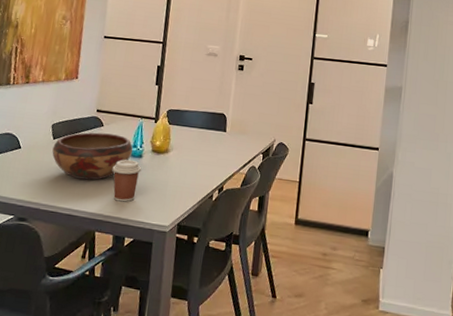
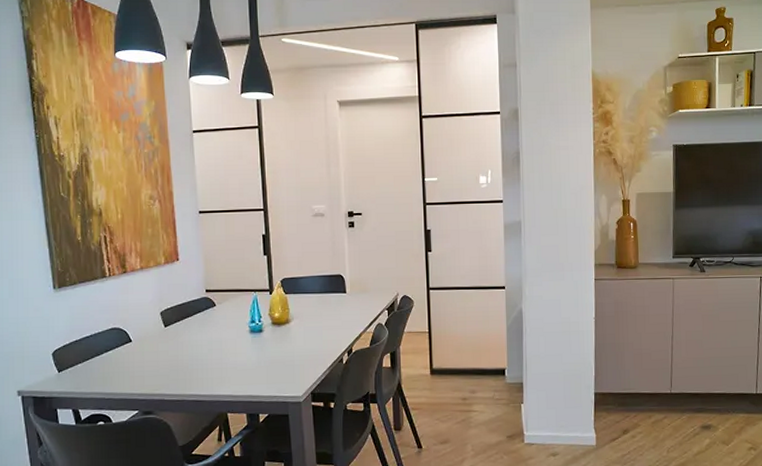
decorative bowl: present [52,132,133,181] -> none [166,312,252,364]
coffee cup: present [112,159,142,202] -> none [233,335,264,380]

